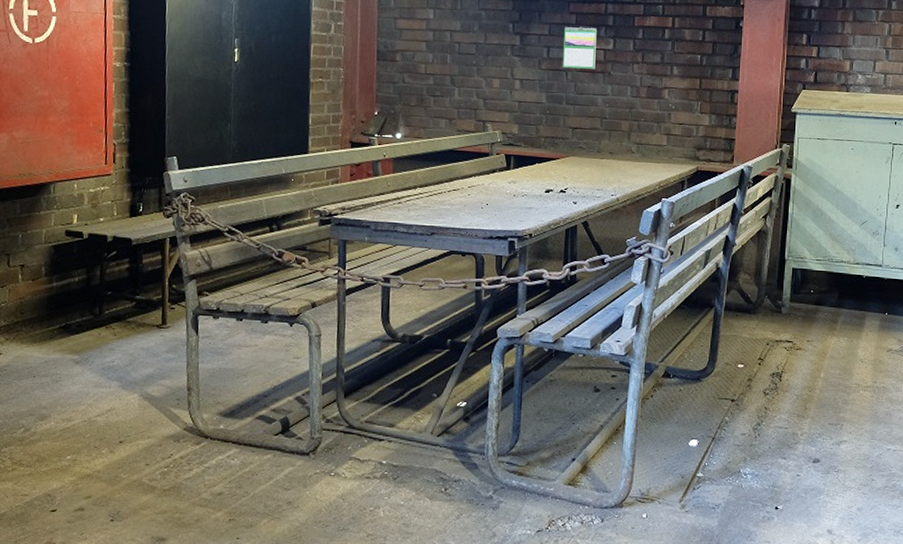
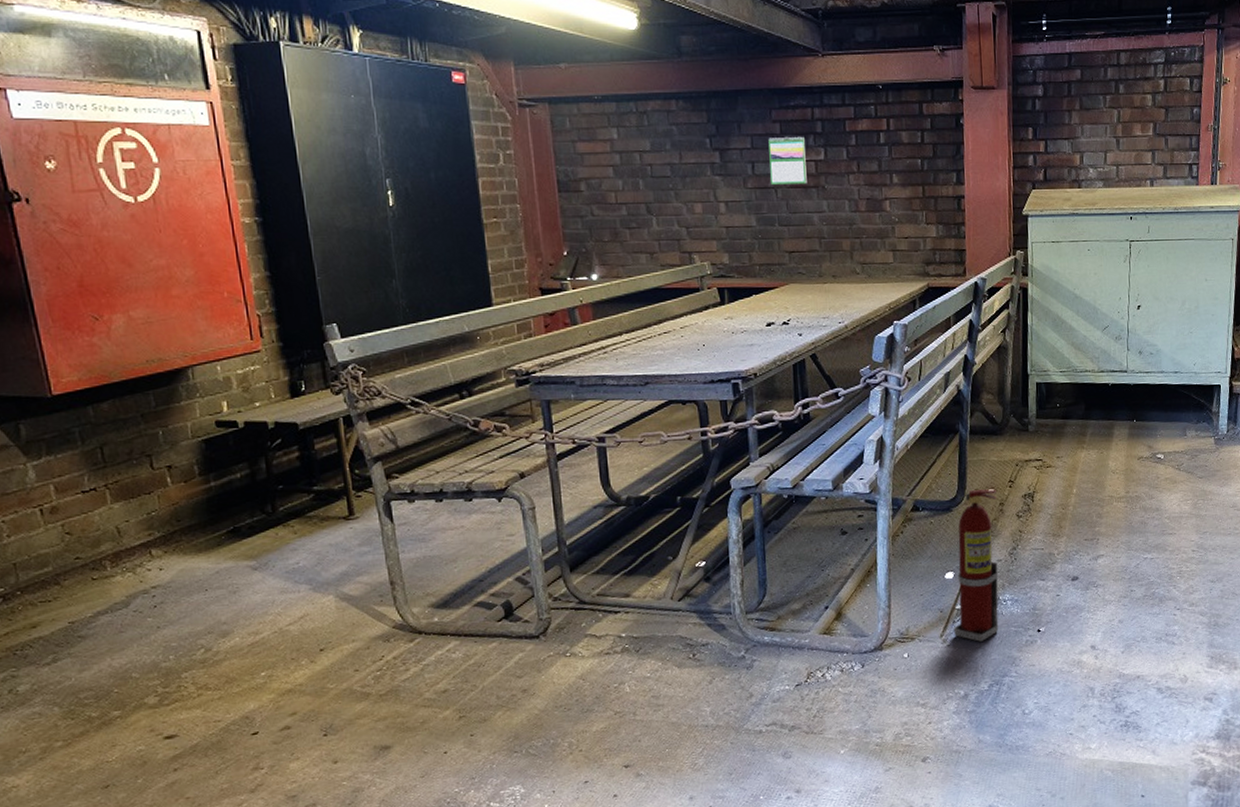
fire extinguisher: none [692,364,746,513] -> present [953,489,999,643]

